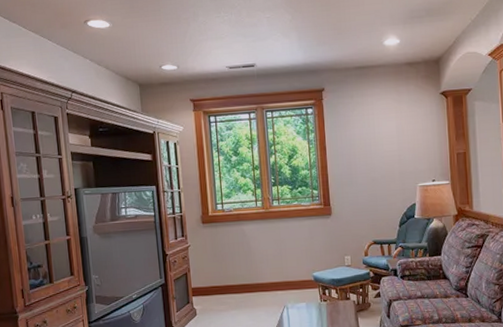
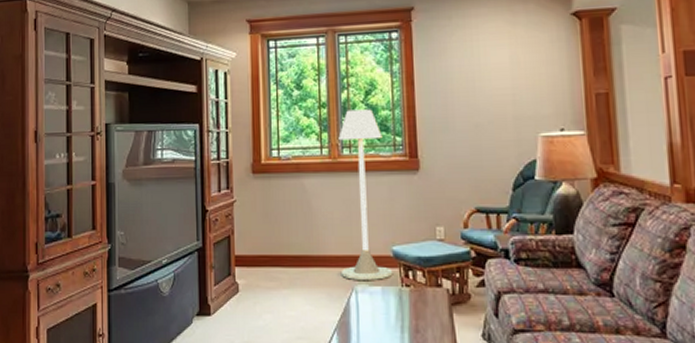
floor lamp: none [269,169,314,300] -> present [338,109,393,280]

